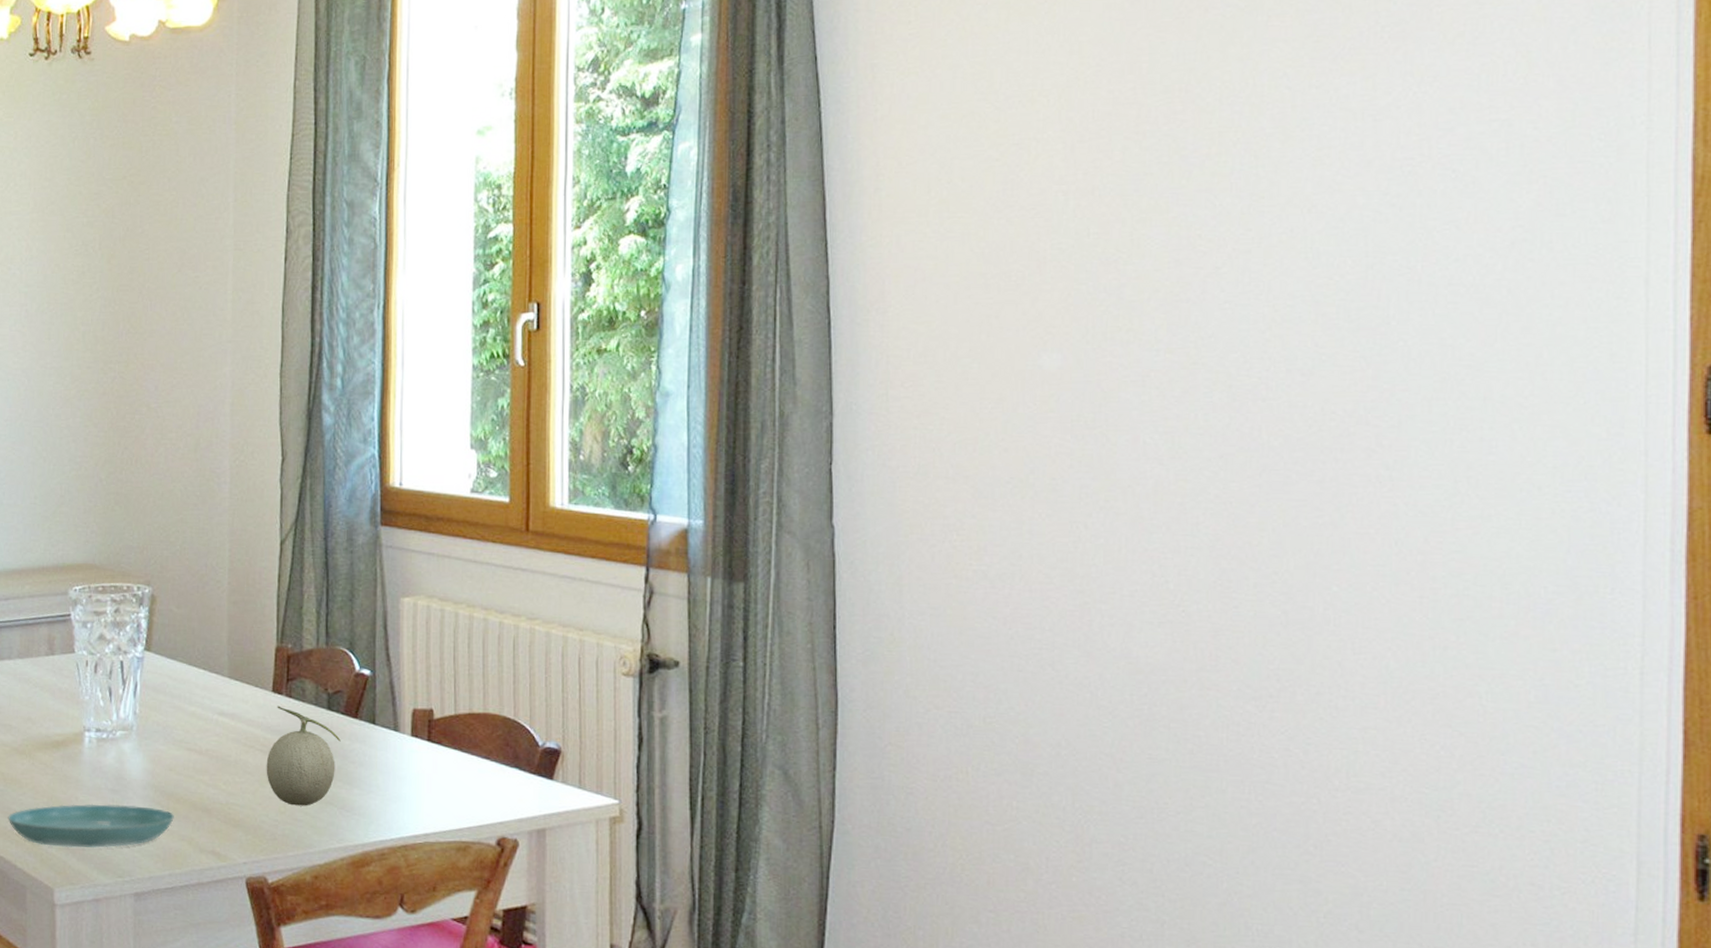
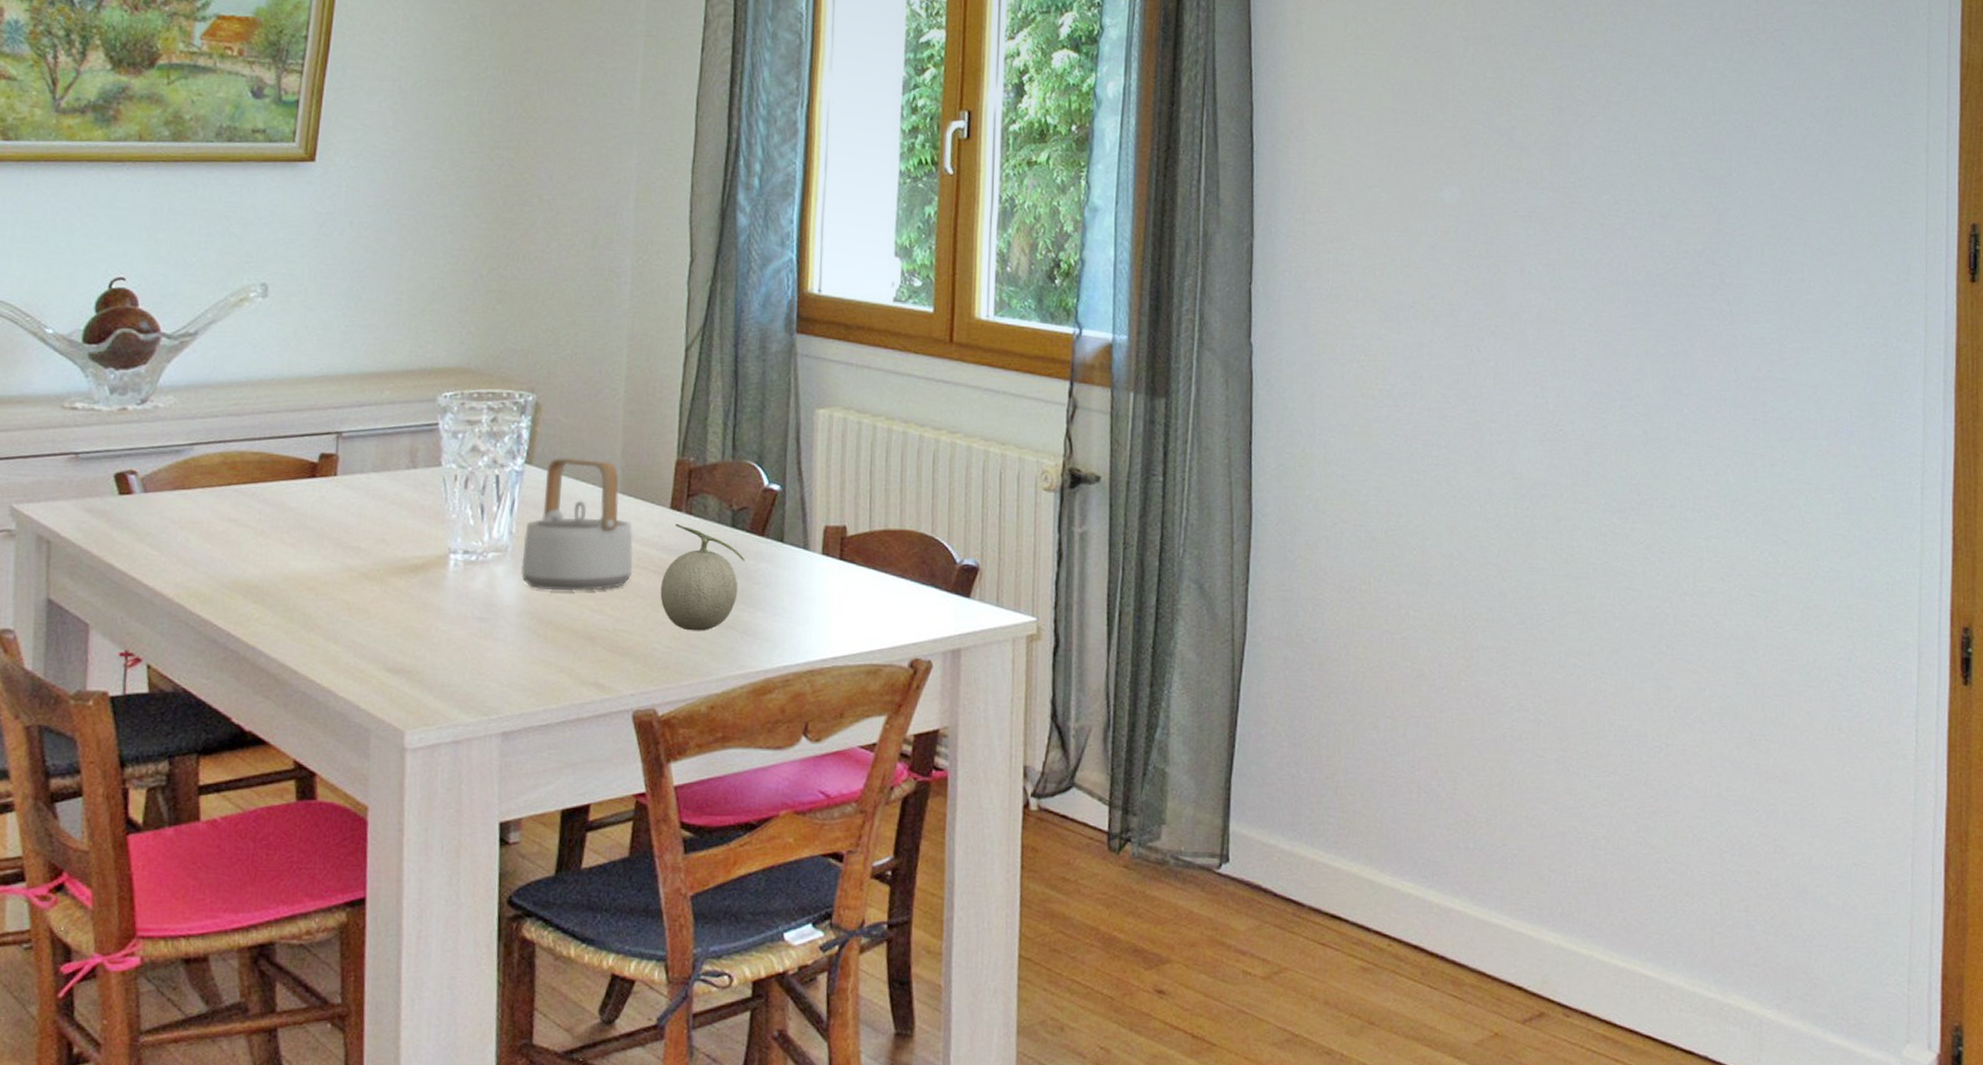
saucer: present [8,804,174,849] -> none [351,634,552,684]
teapot: none [145,644,241,767] -> present [521,457,634,592]

